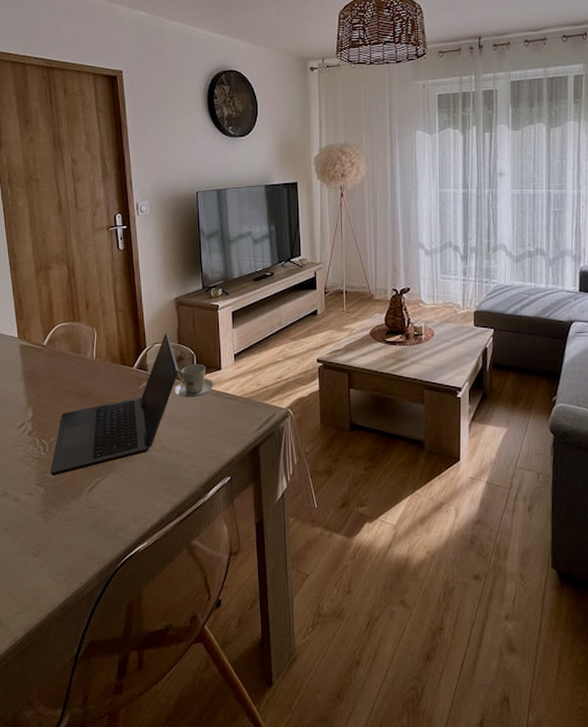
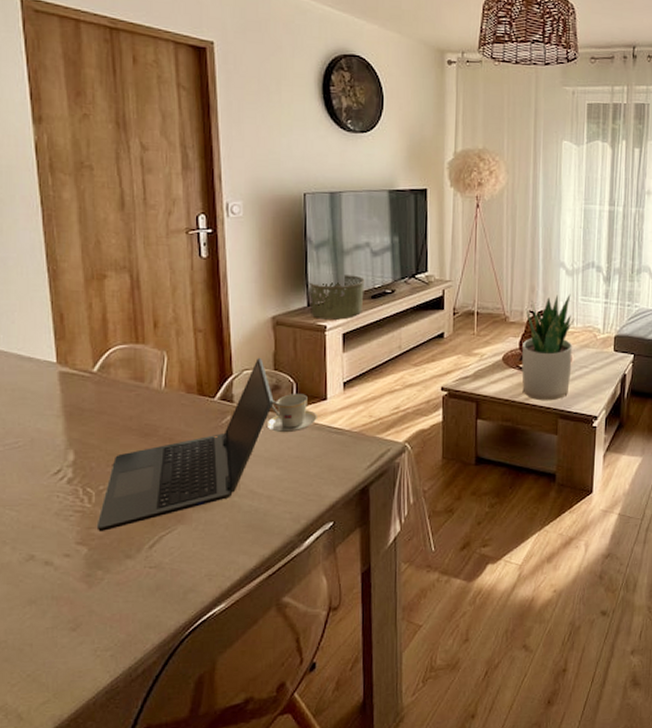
basket: none [202,260,248,300] -> present [308,275,365,320]
planter: none [388,273,436,373] -> present [521,294,575,401]

